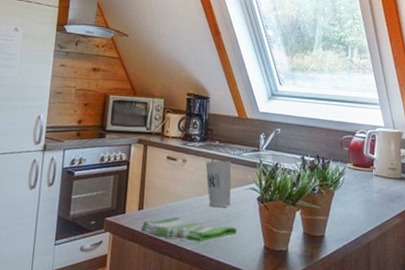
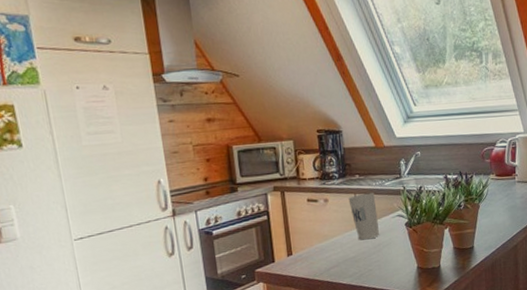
dish towel: present [140,217,237,243] -> none [293,255,389,278]

